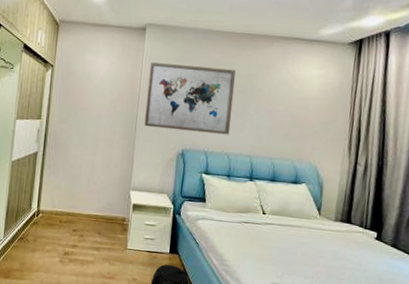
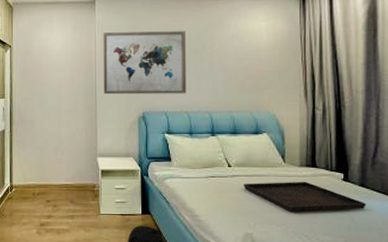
serving tray: none [276,233,396,270] -> present [244,181,366,213]

